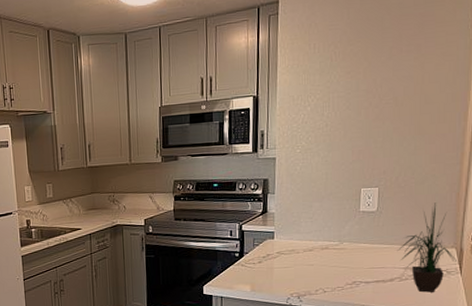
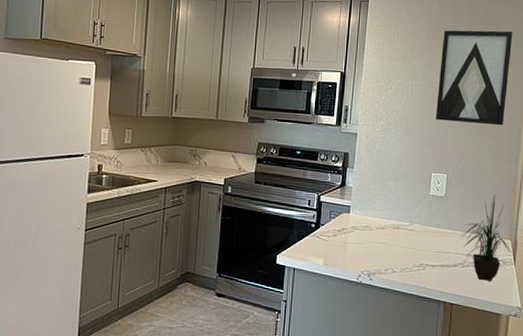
wall art: none [362,17,453,132] -> present [435,30,513,126]

